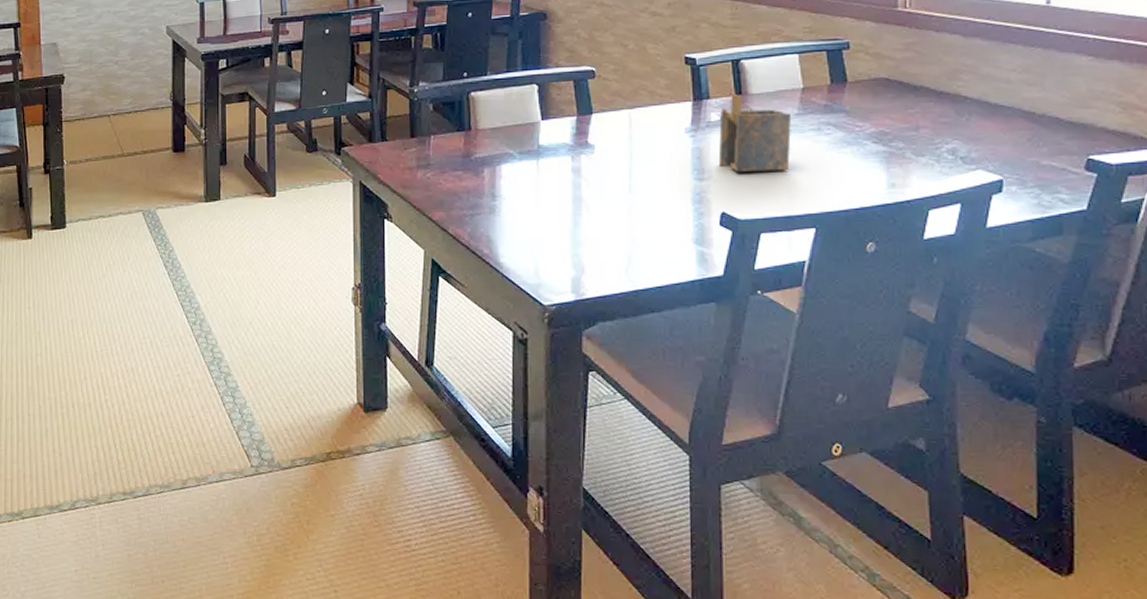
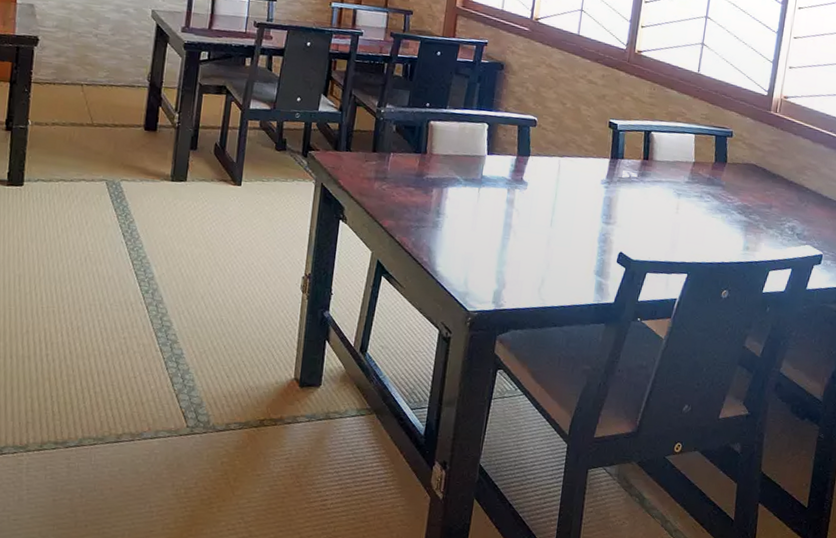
napkin holder: present [718,93,791,172] -> none [623,157,682,226]

